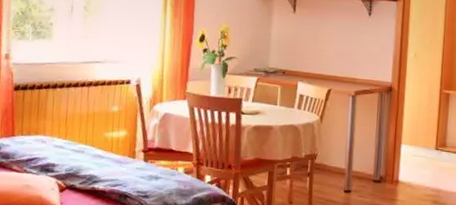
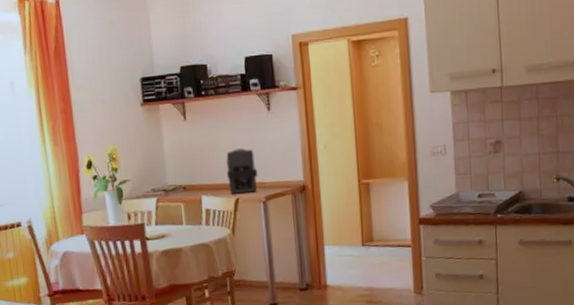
speaker: none [323,45,352,86] -> present [226,148,258,195]

